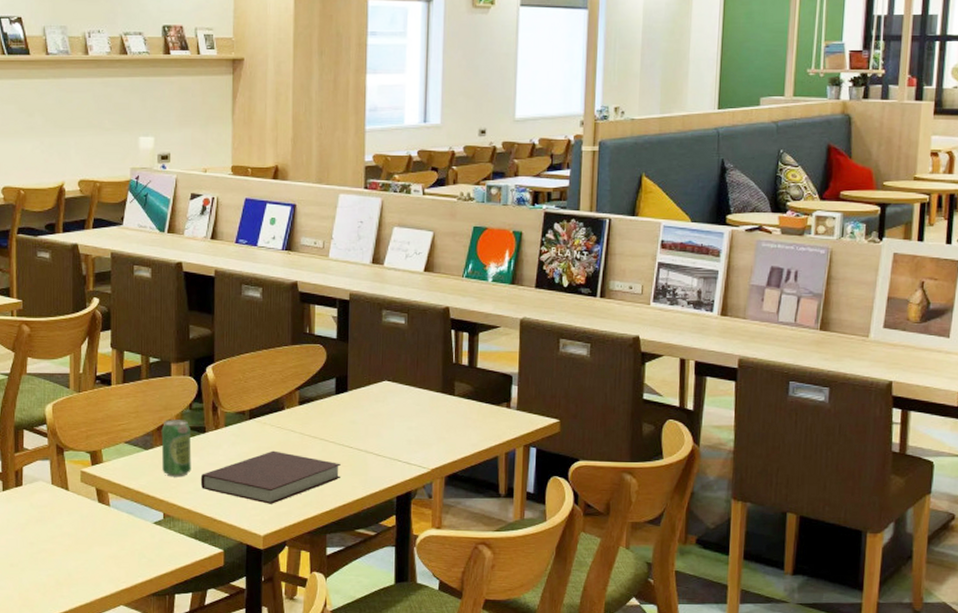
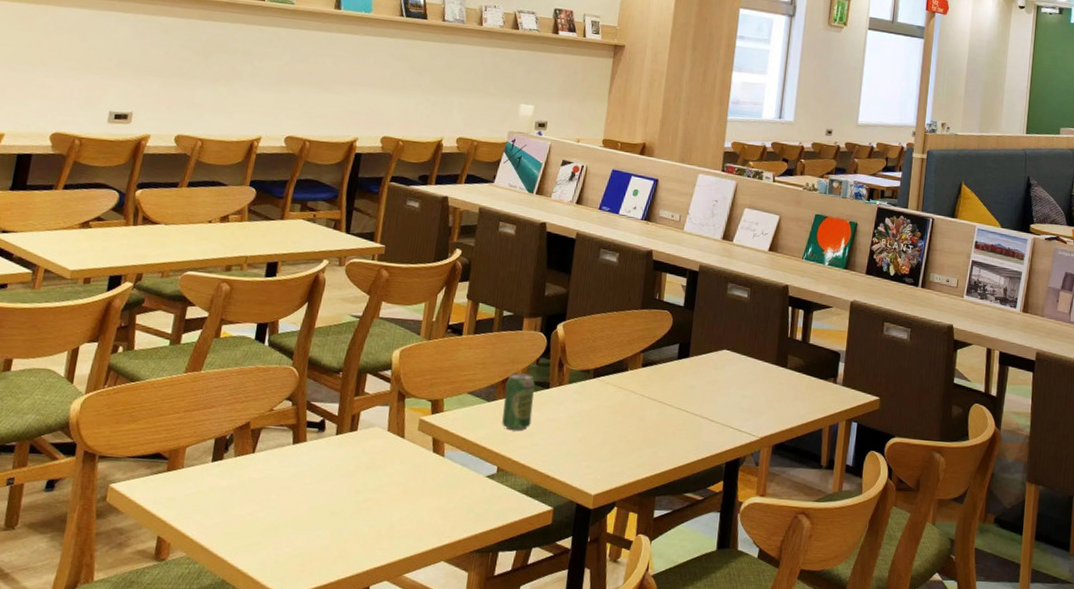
notebook: present [200,450,341,504] -> none [538,410,676,464]

